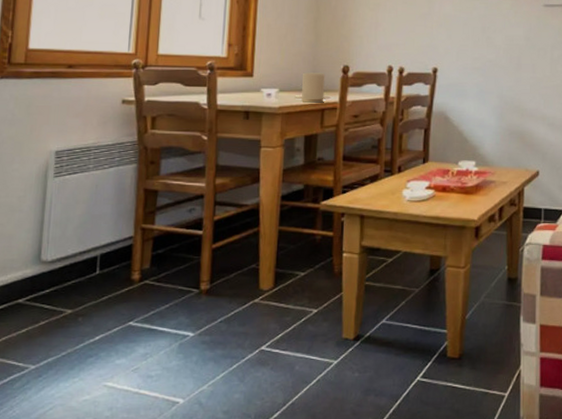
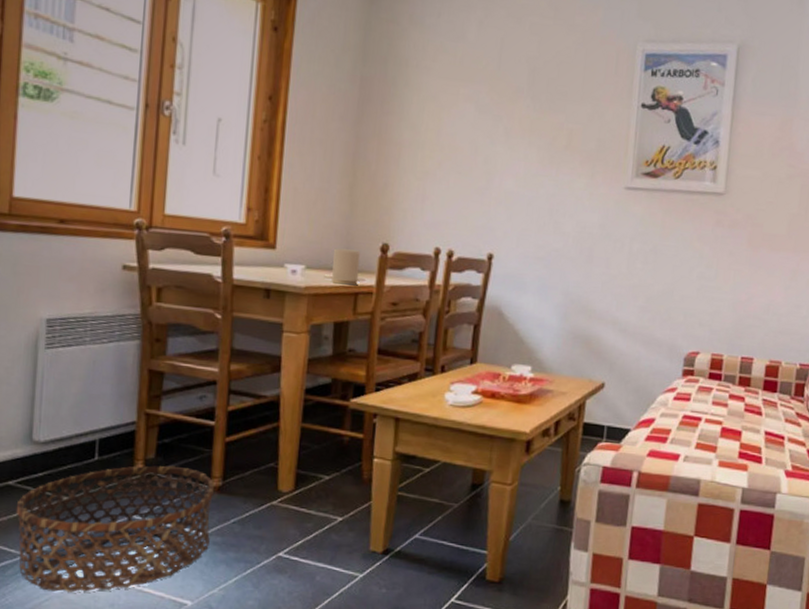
basket: none [24,274,203,400] -> present [16,465,214,593]

